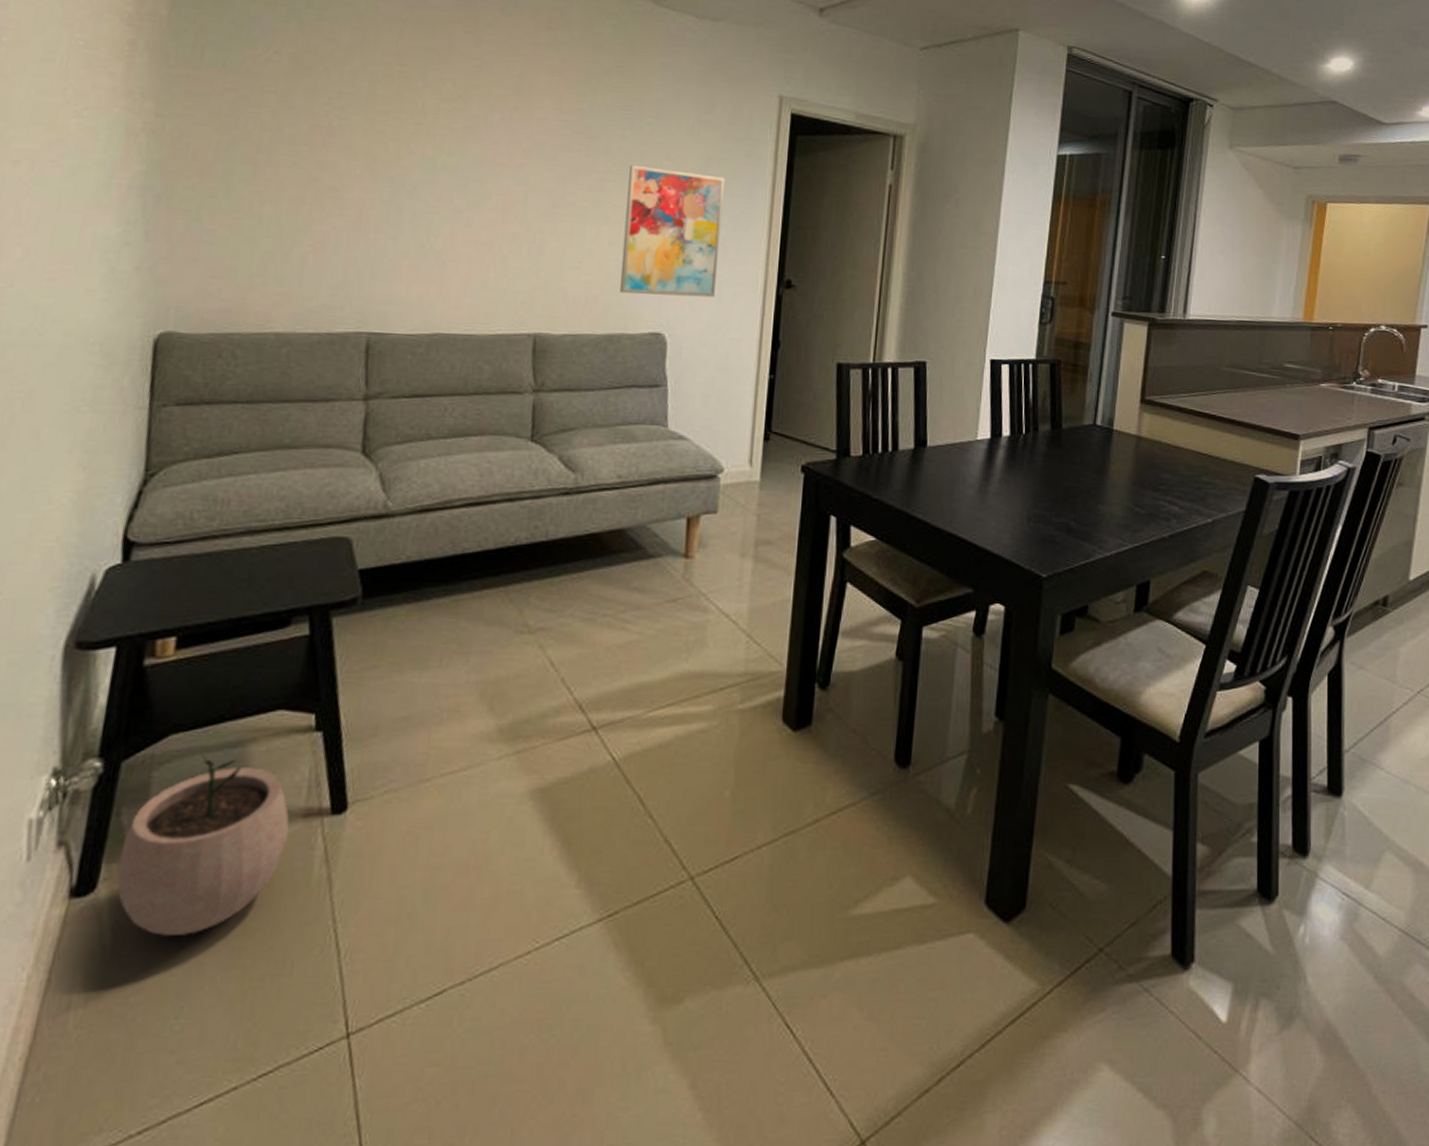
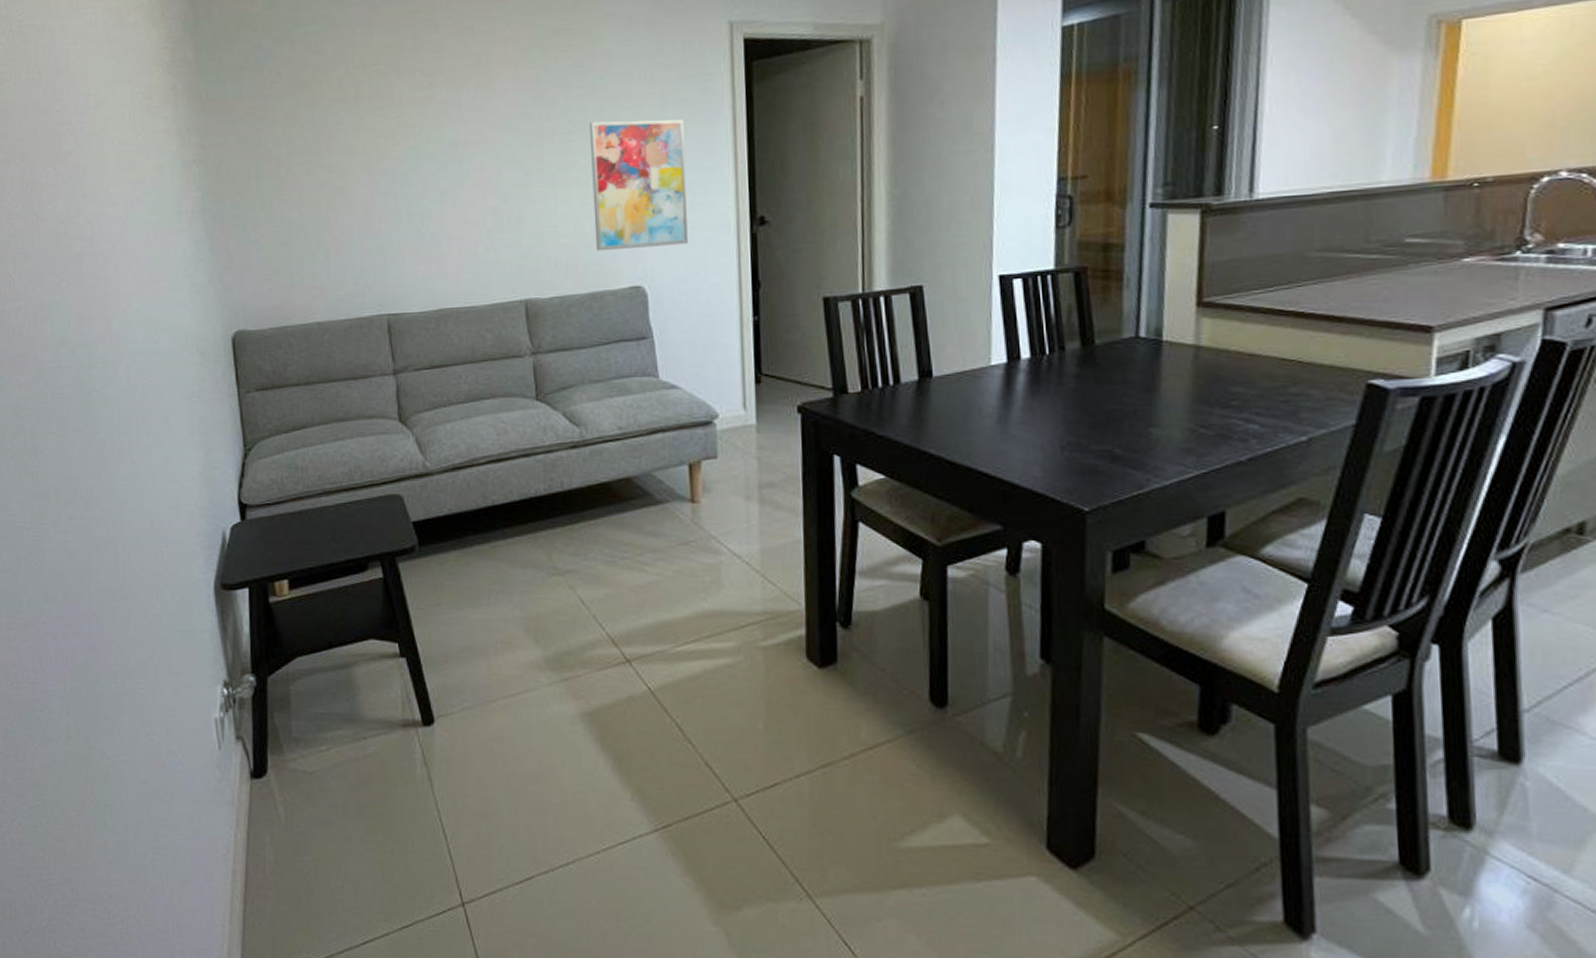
plant pot: present [116,752,290,936] -> none [278,672,393,814]

